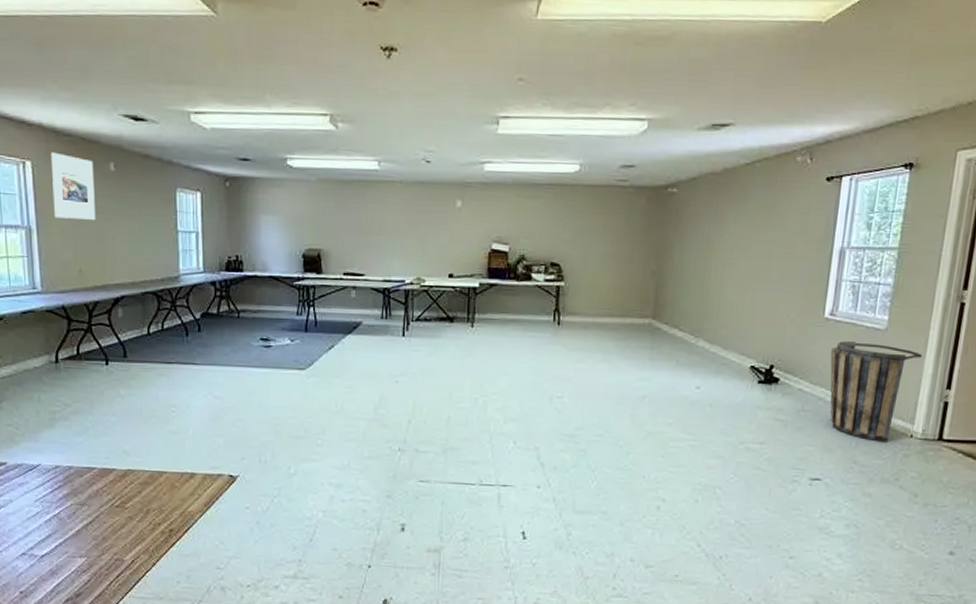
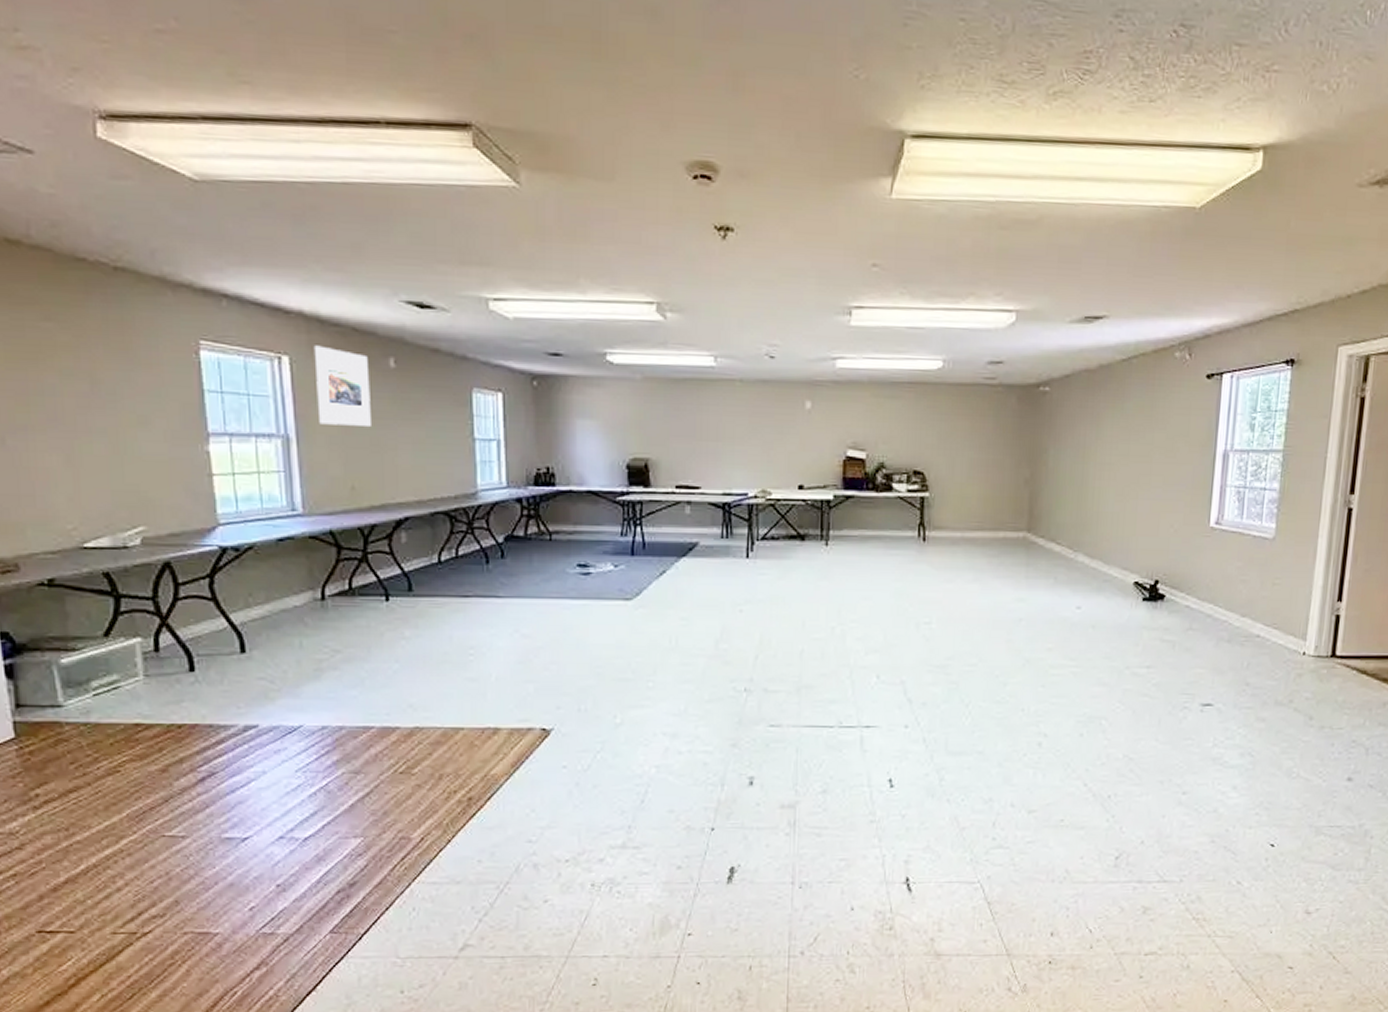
basket: present [830,341,923,442] -> none [1217,552,1312,661]

